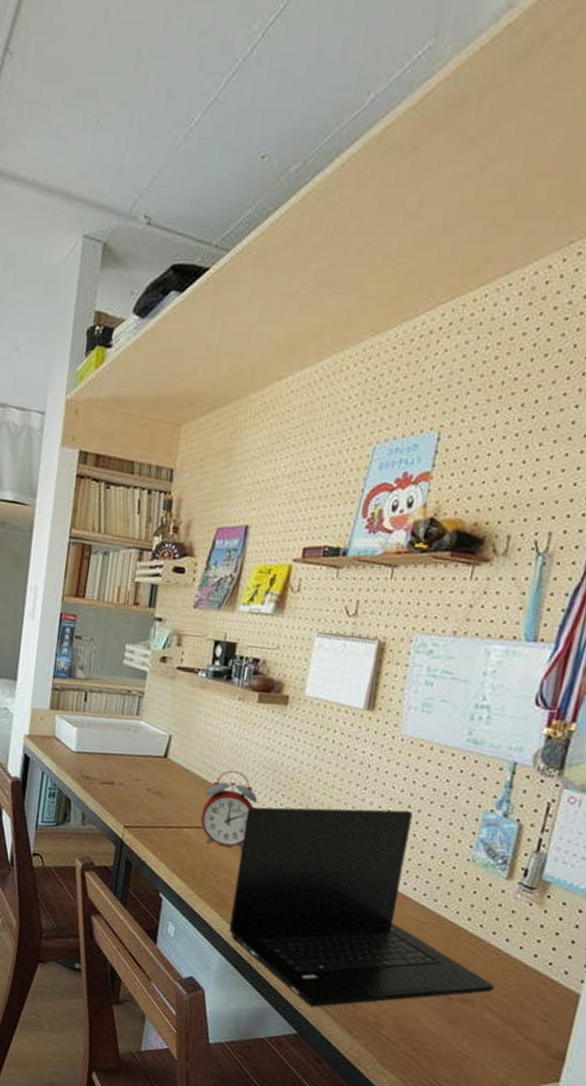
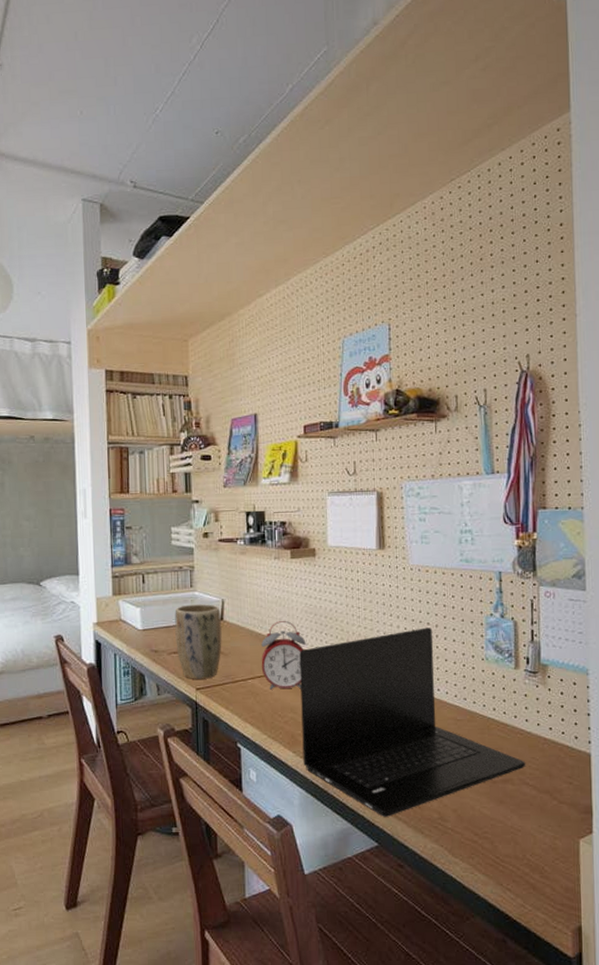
plant pot: none [110,733,166,818] -> present [175,604,222,679]

